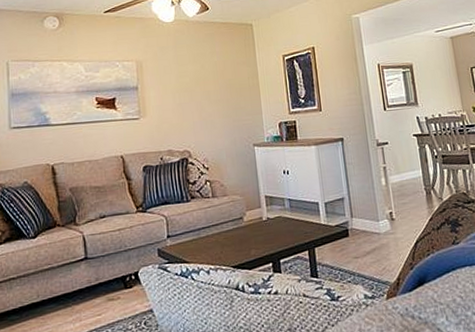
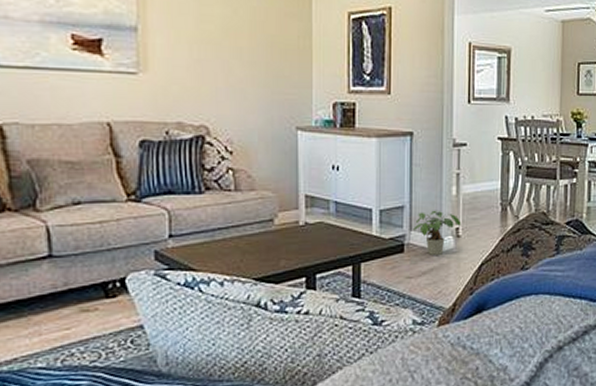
potted plant: none [354,198,394,237] -> present [413,210,462,255]

